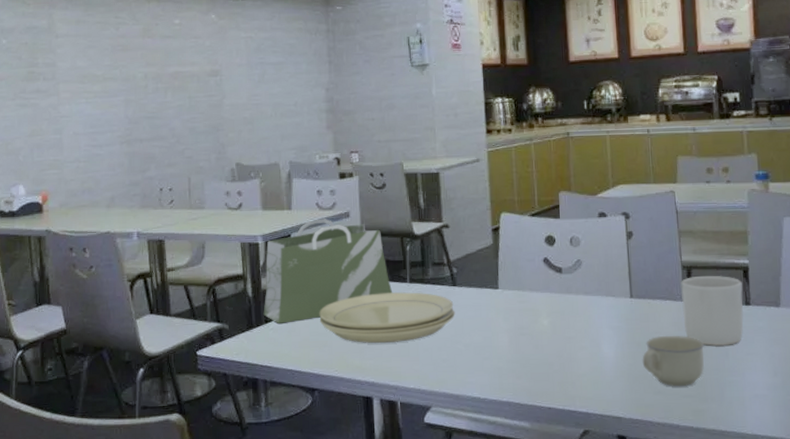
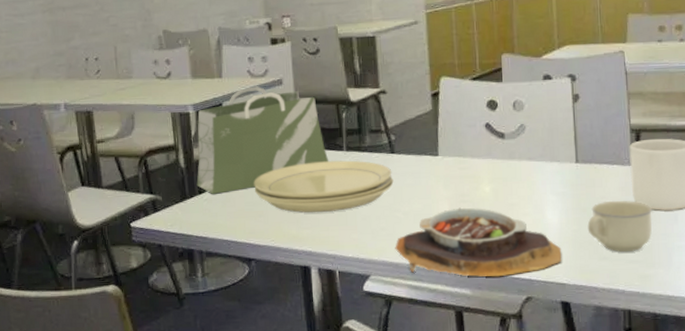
soup bowl: none [455,340,618,410] -> present [395,207,562,277]

